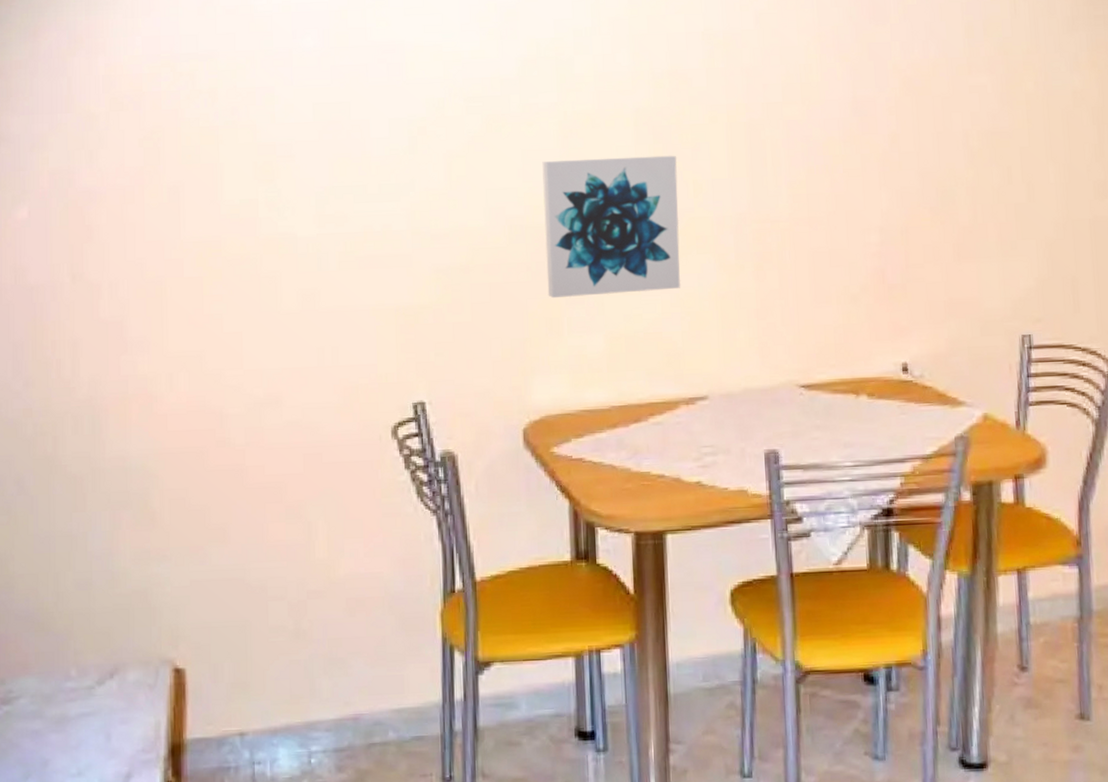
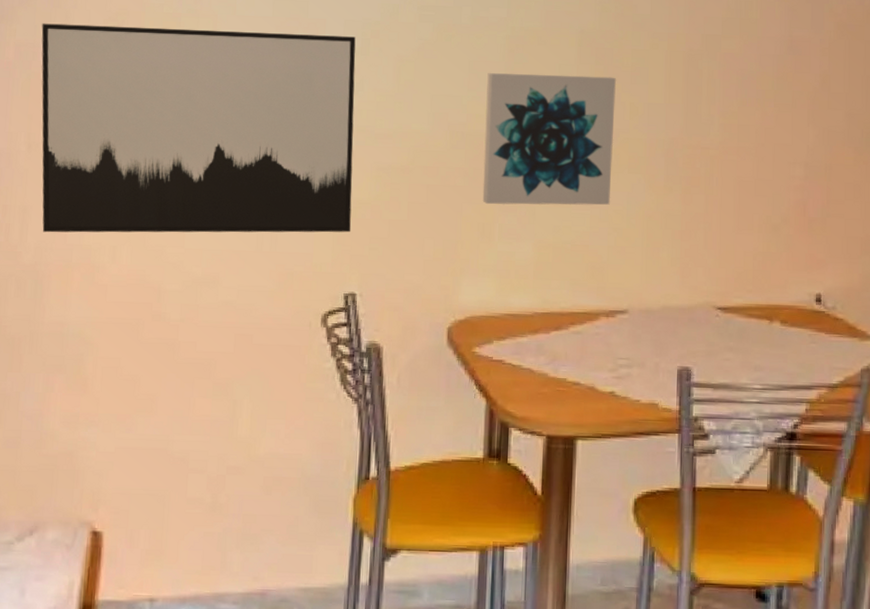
wall art: none [75,135,414,366] -> present [41,23,356,233]

